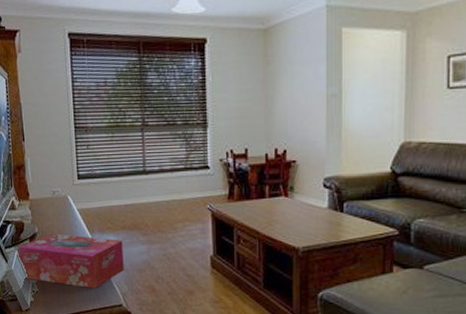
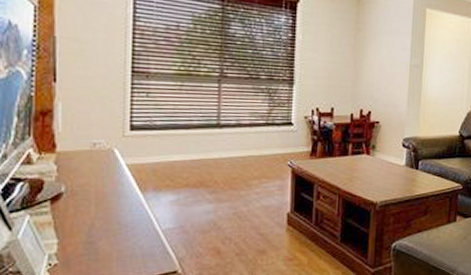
tissue box: present [17,233,124,288] -> none [29,193,184,255]

